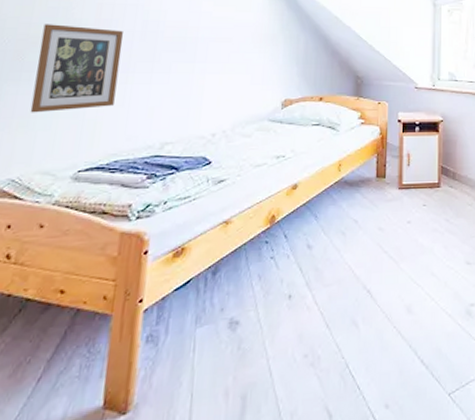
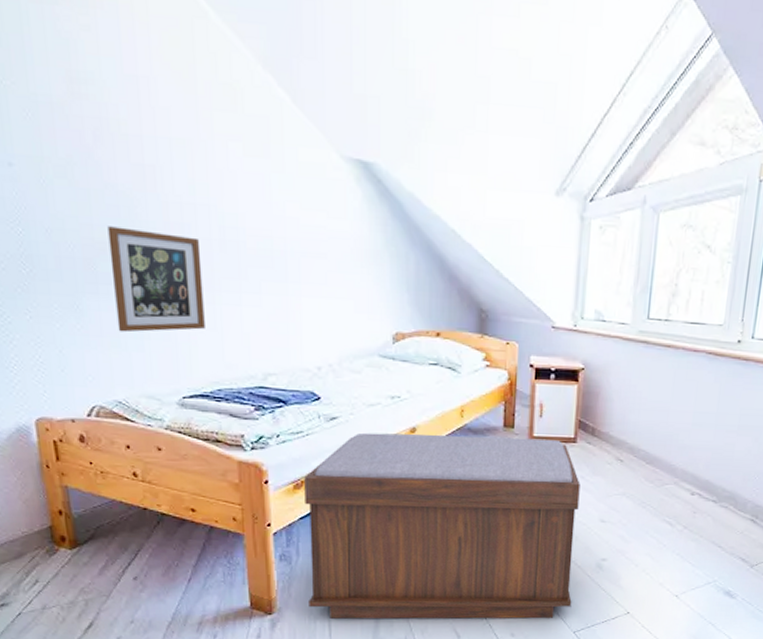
bench: none [170,186,446,411] -> present [304,432,581,619]

